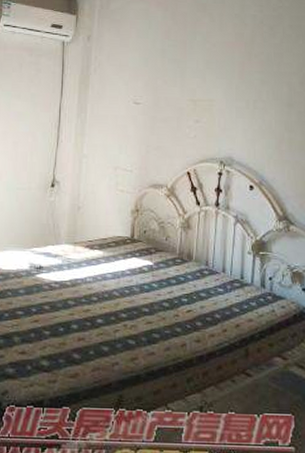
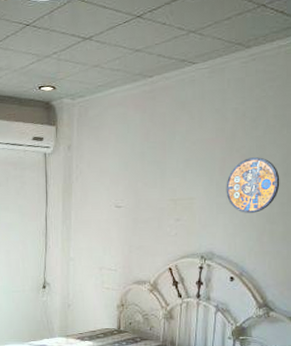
manhole cover: none [245,64,297,120] -> present [226,157,280,213]

